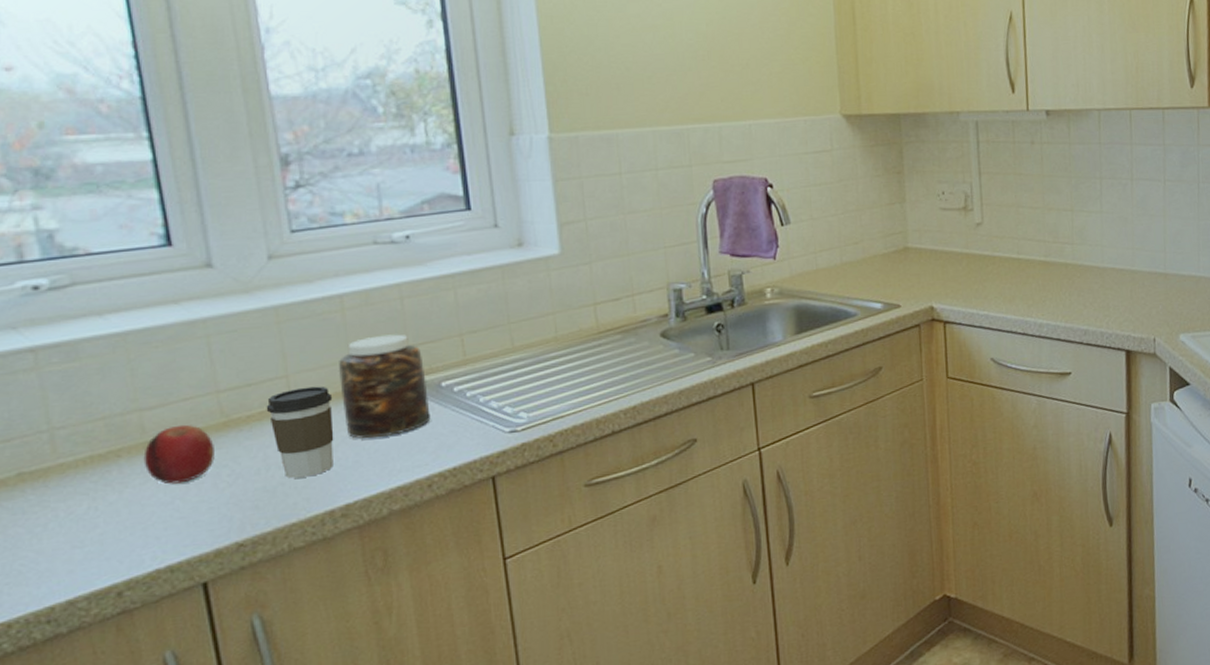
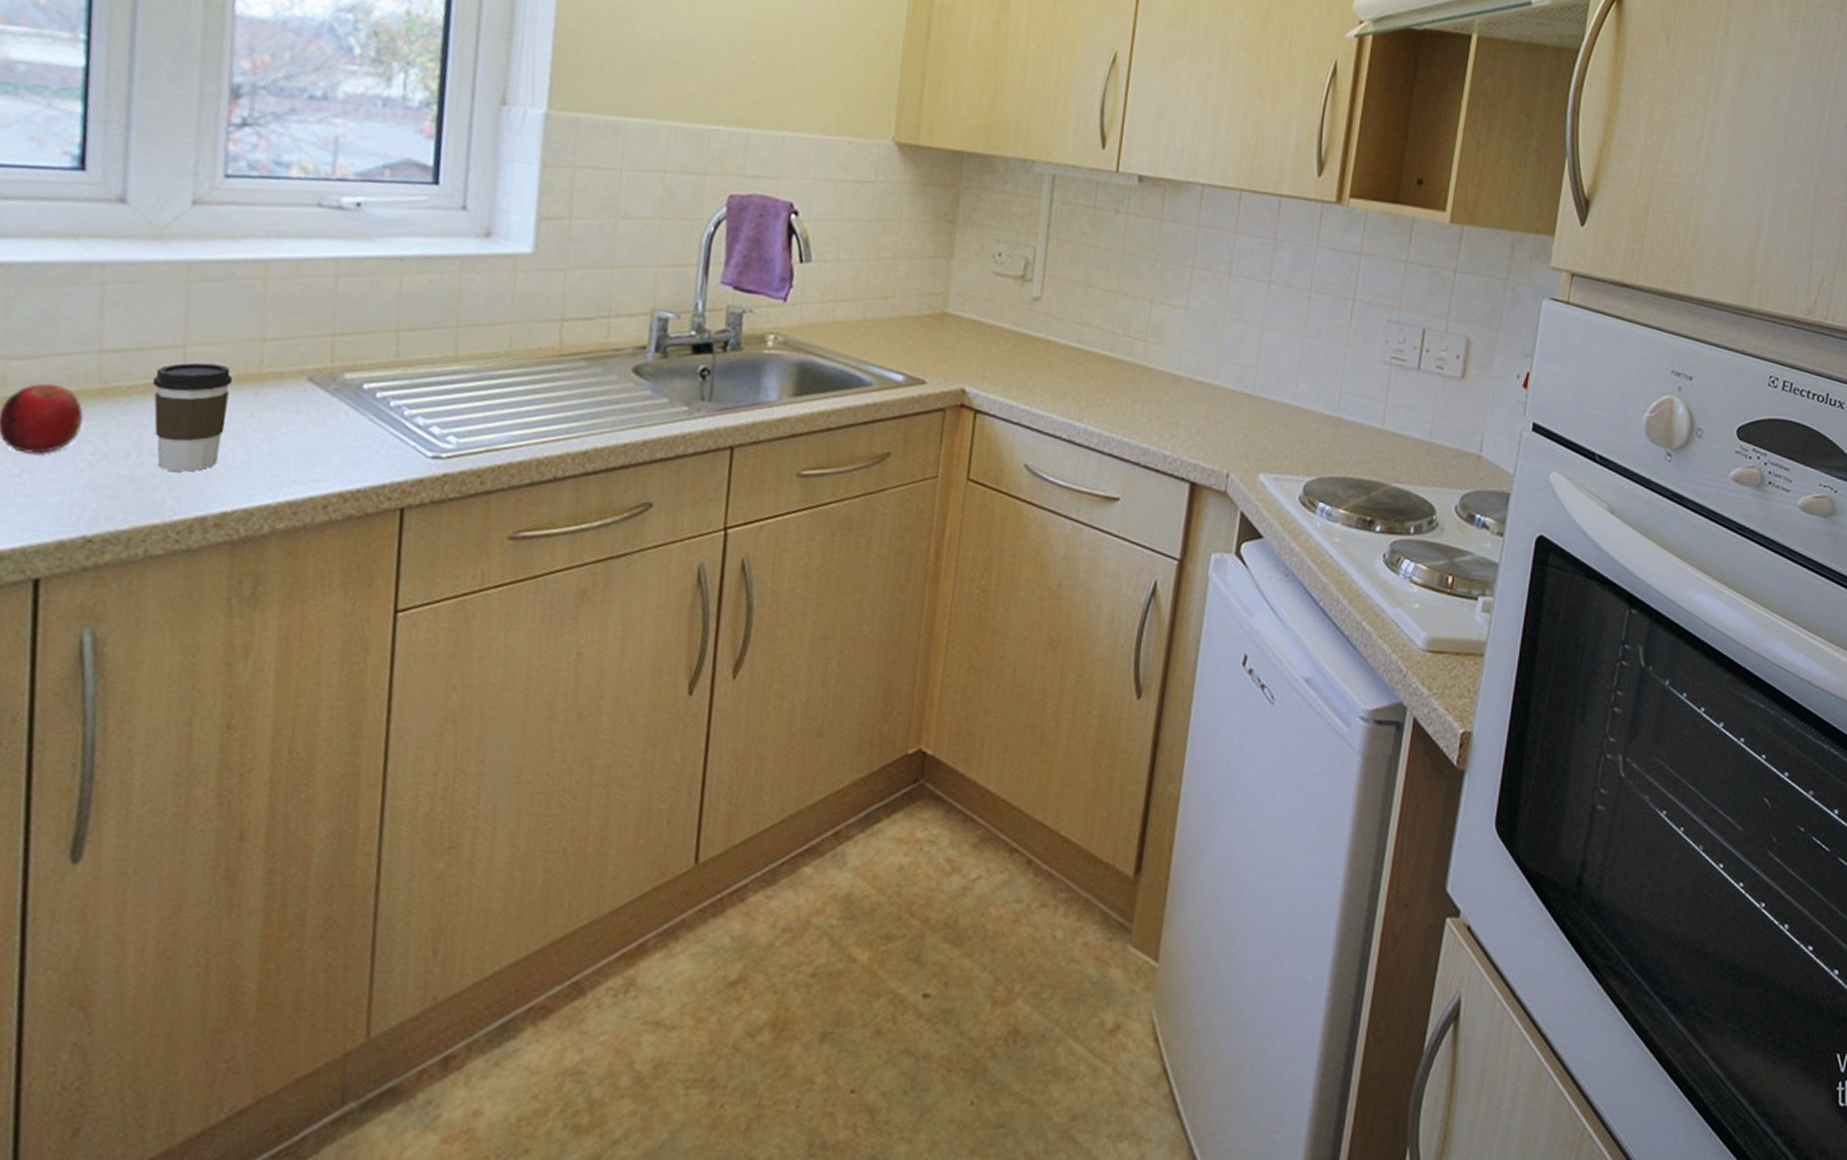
jar: present [338,334,431,439] -> none [241,315,348,439]

